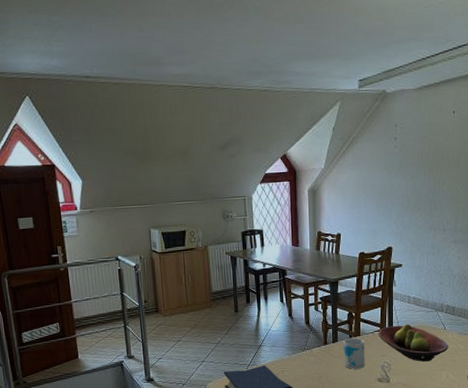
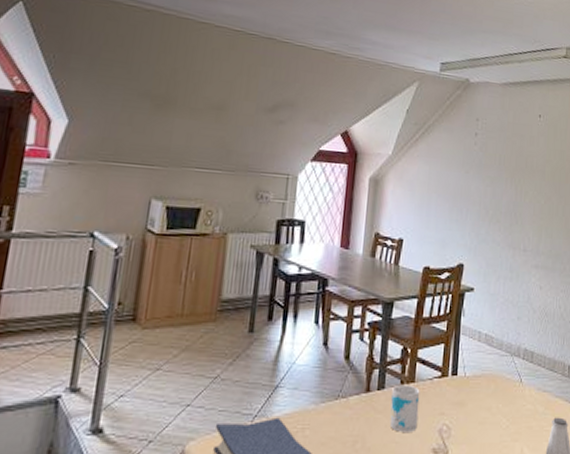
fruit bowl: present [378,323,449,362] -> none [438,370,525,427]

